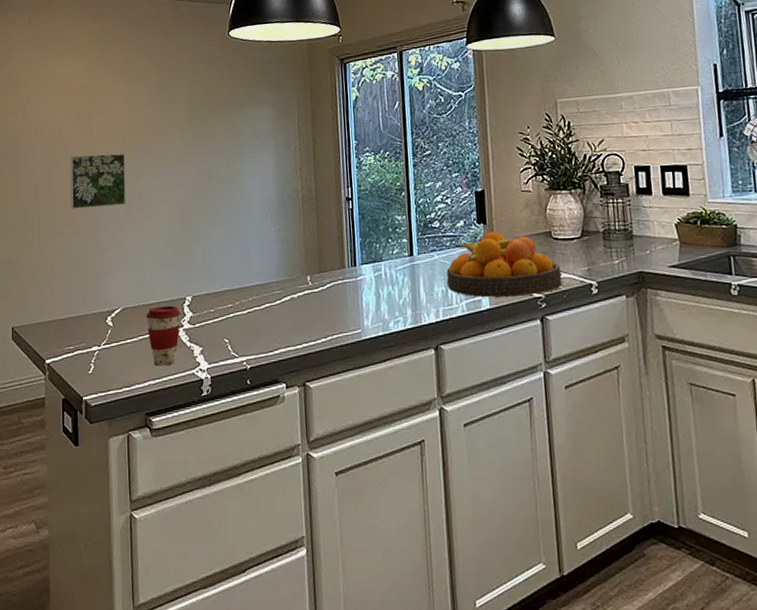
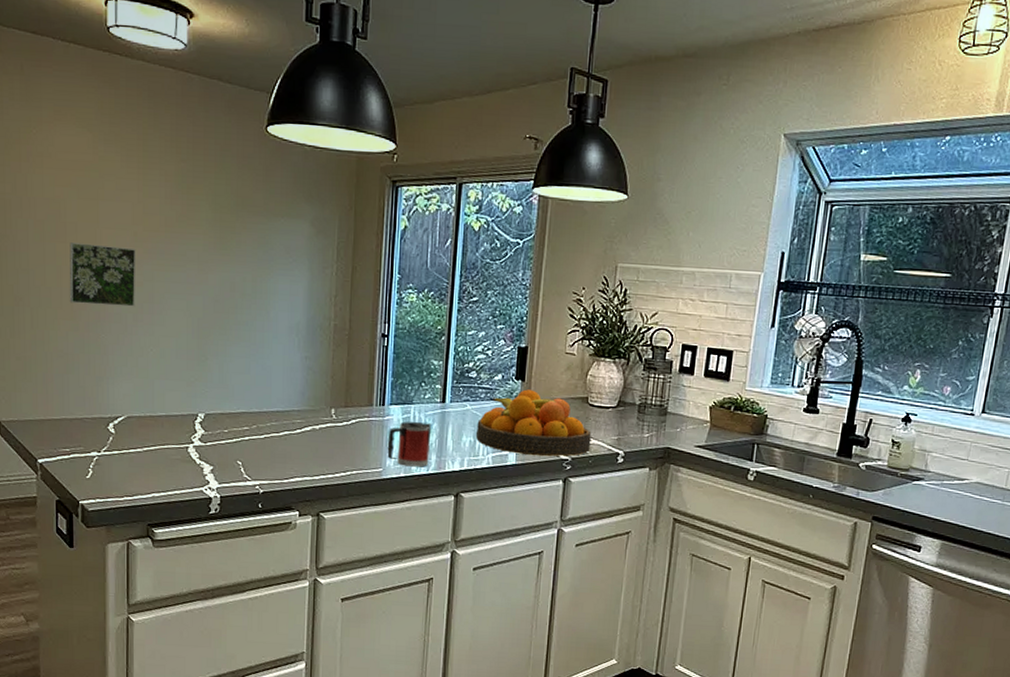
coffee cup: present [145,305,181,367] -> none [152,419,192,480]
mug: none [362,278,405,324] -> present [387,422,432,467]

